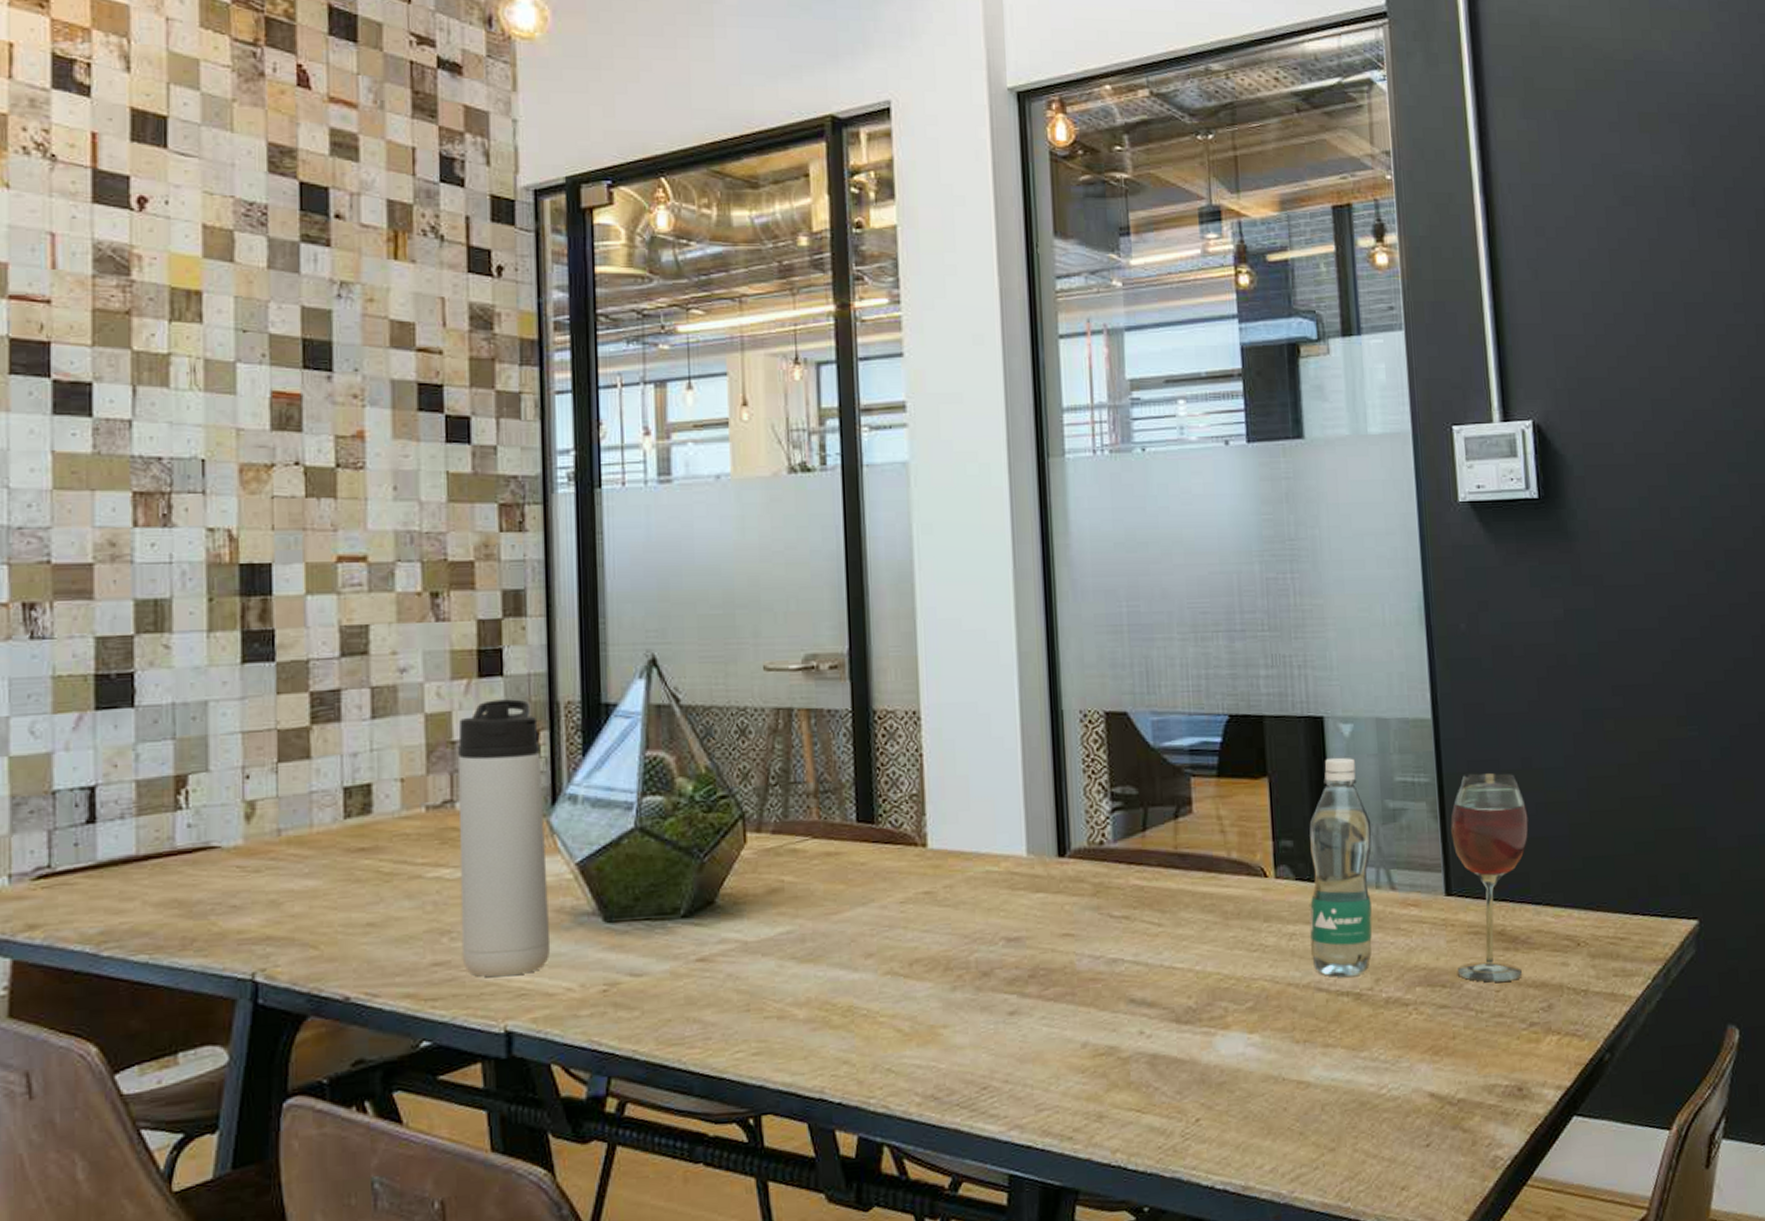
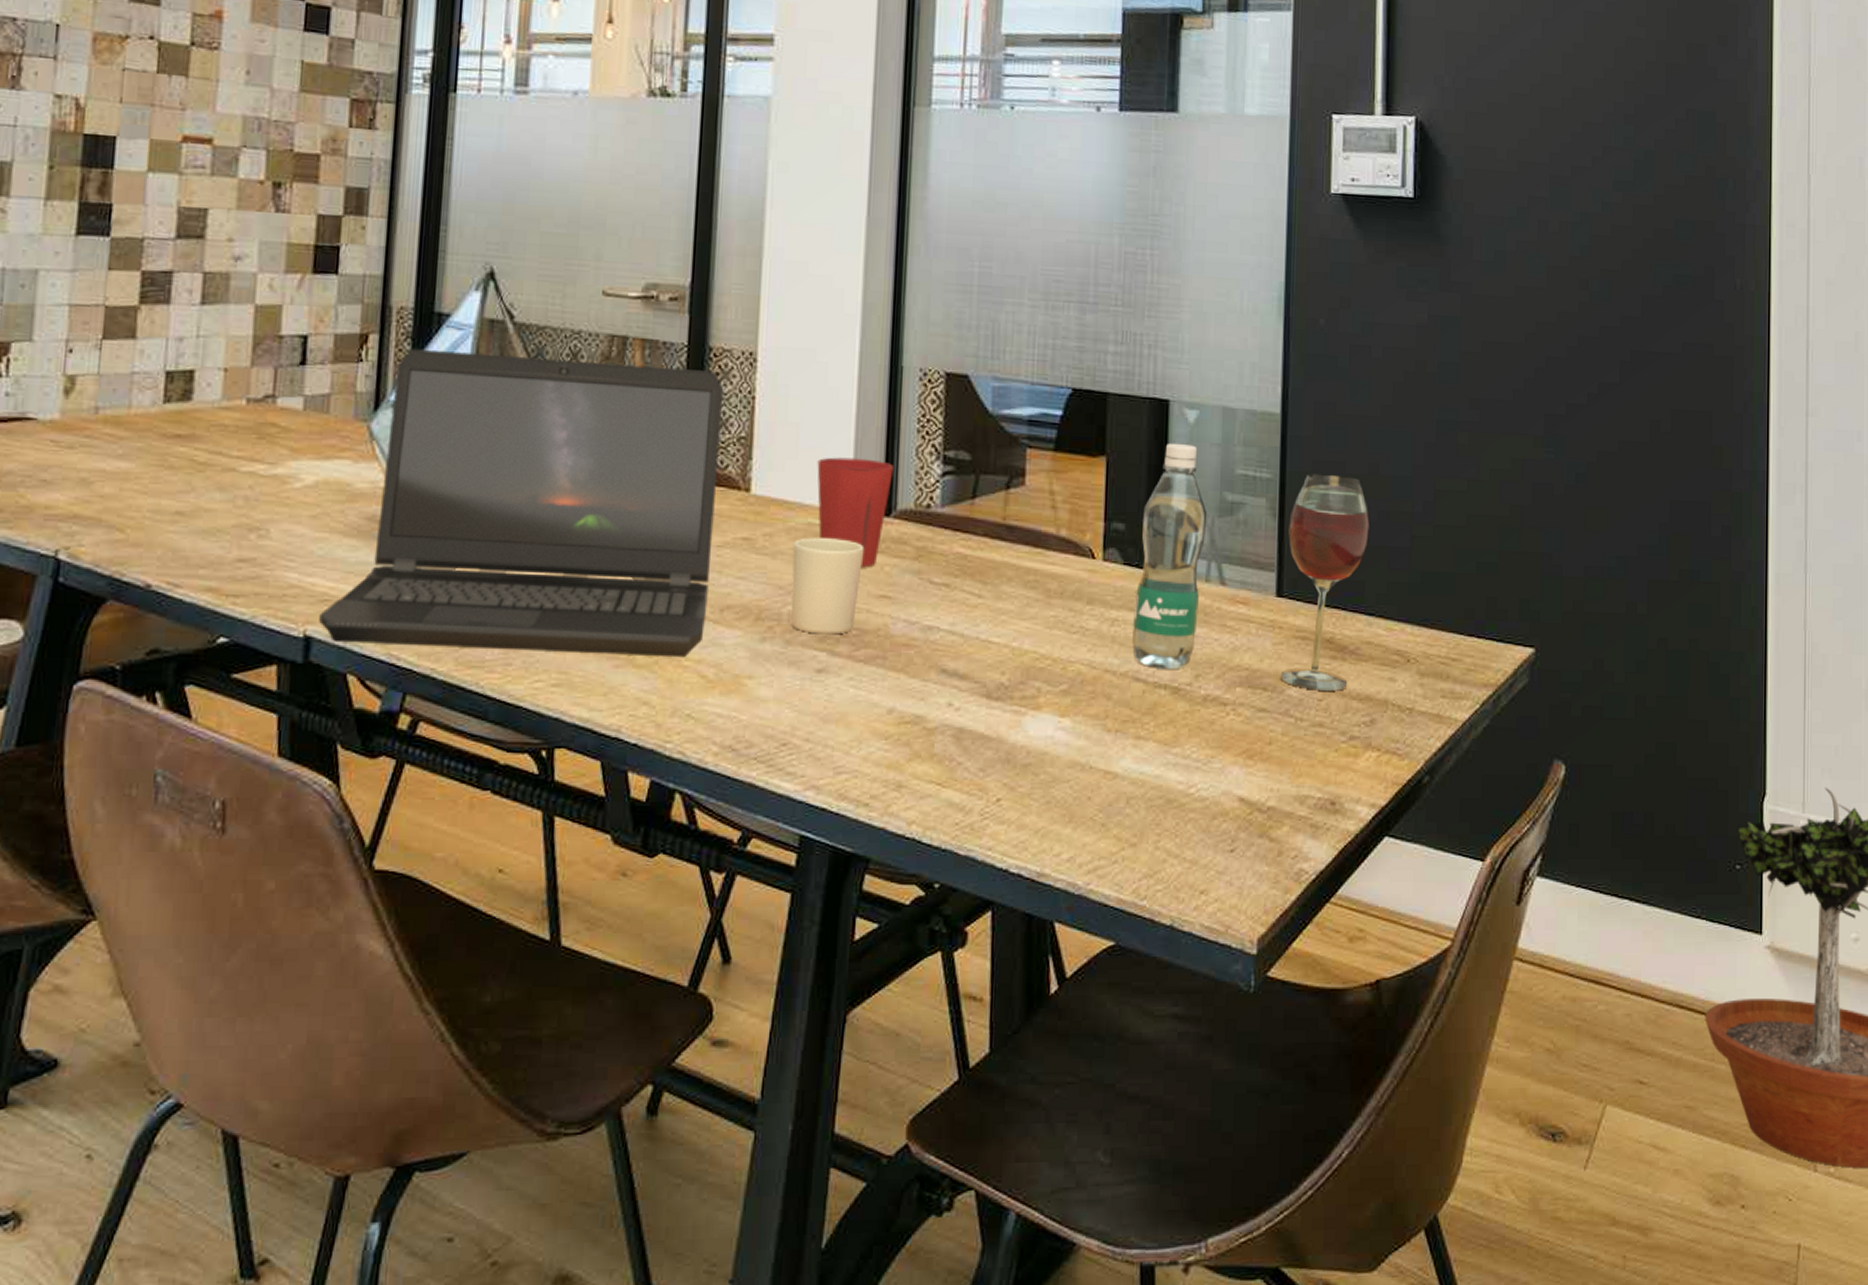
thermos bottle: present [458,699,551,977] -> none [268,297,369,580]
laptop computer: none [518,733,897,1035] -> present [319,348,724,658]
mug: none [973,883,1044,978] -> present [791,537,865,635]
cup: none [989,803,1064,909] -> present [817,457,894,568]

